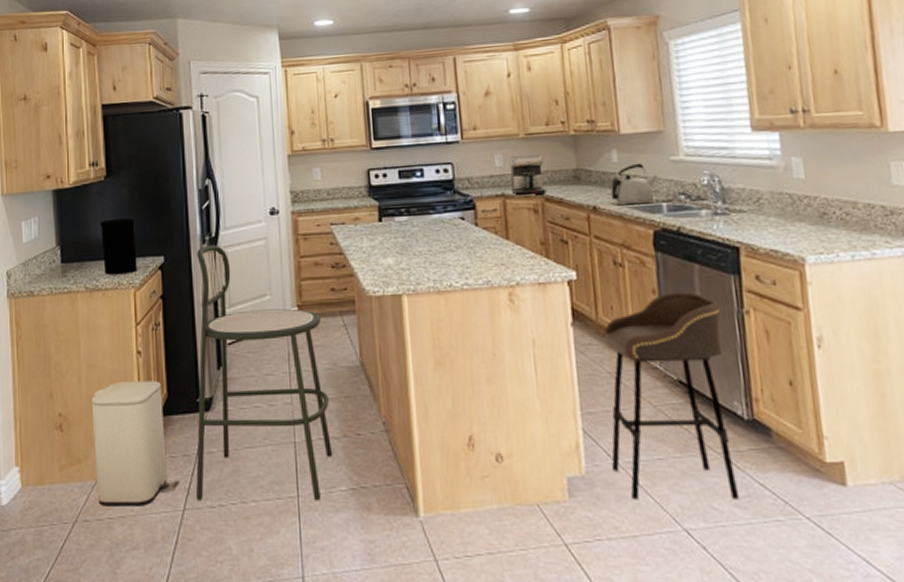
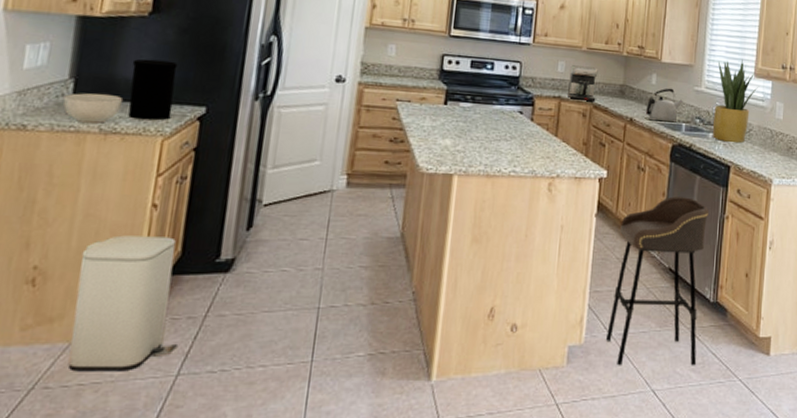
bowl: none [55,255,99,285] -> present [62,93,124,124]
bar stool: present [195,244,333,501] -> none [194,102,369,366]
planter: none [697,111,762,219] -> present [712,59,759,144]

